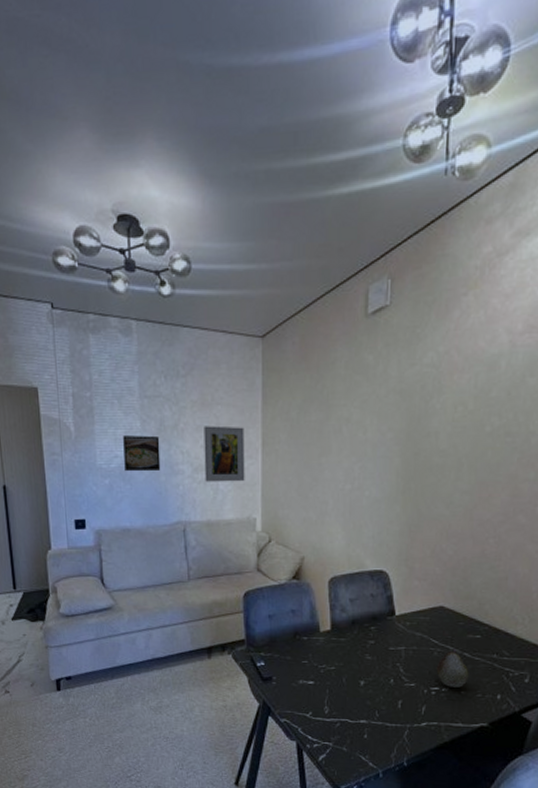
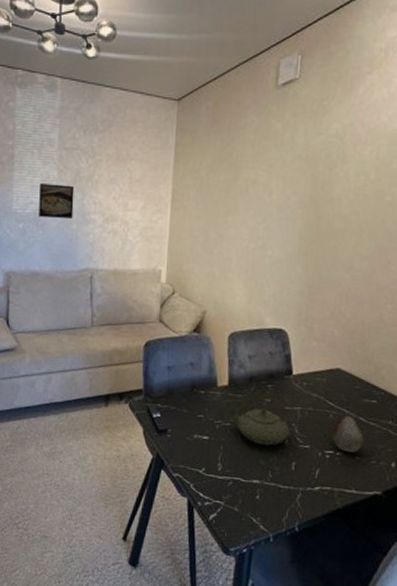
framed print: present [204,426,245,482] -> none [114,179,156,234]
teapot: none [333,636,395,687] -> present [229,394,290,446]

